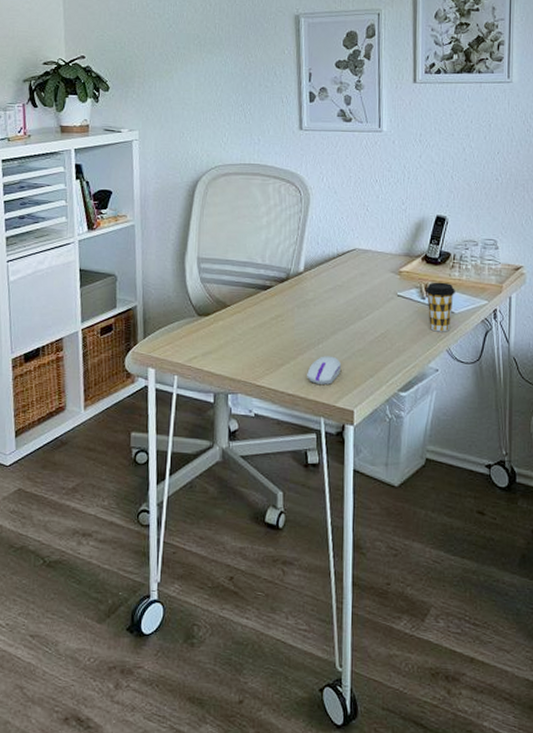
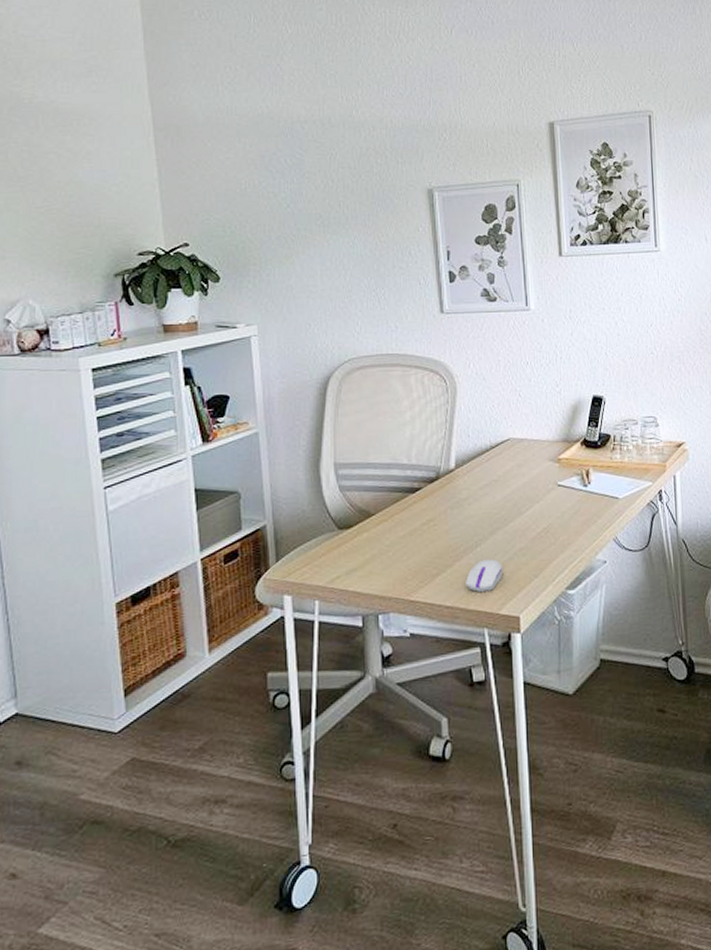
coffee cup: present [426,282,455,332] -> none [587,466,618,521]

